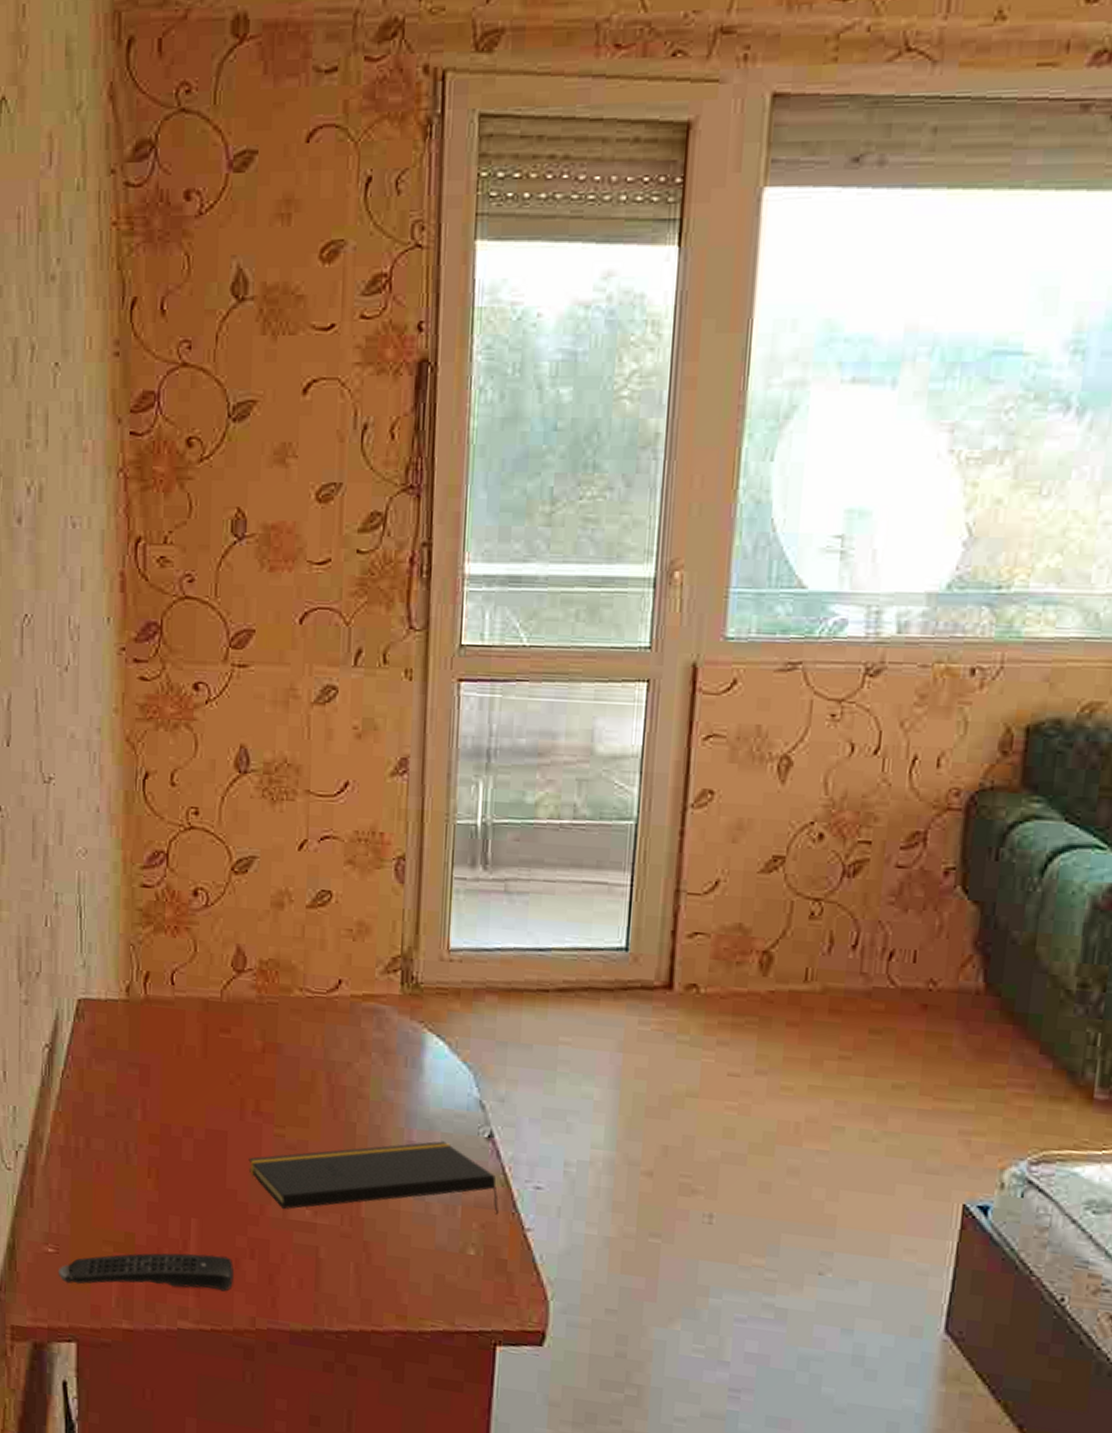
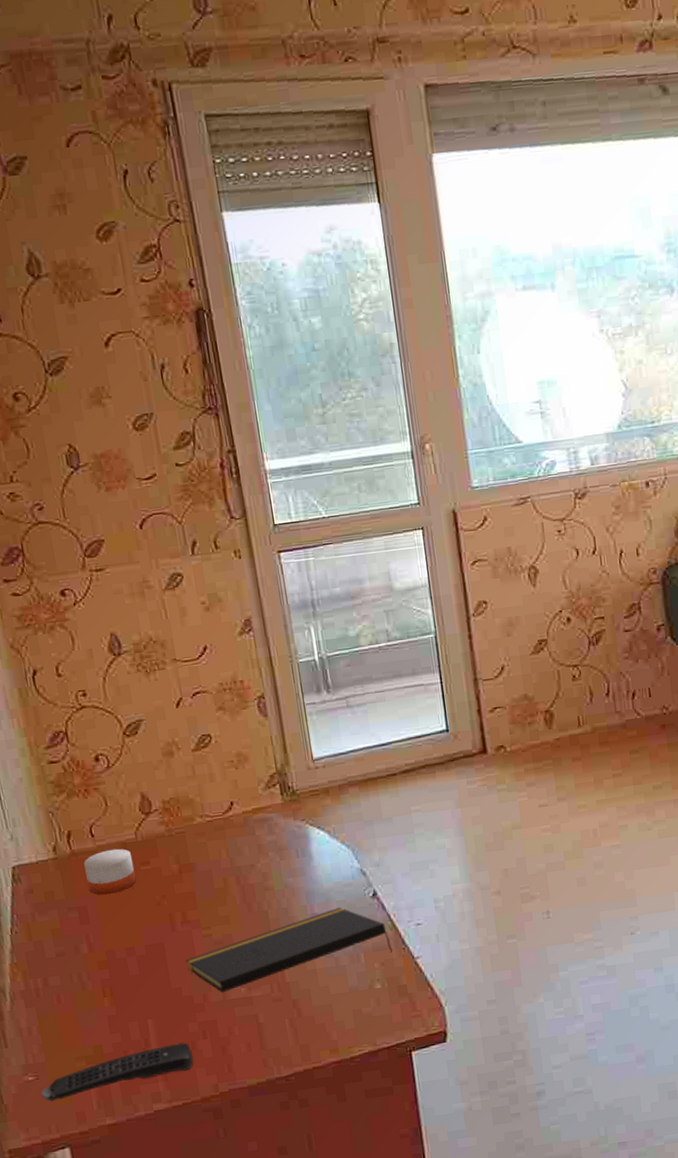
candle: none [156,1004,212,1058] -> present [84,848,137,895]

